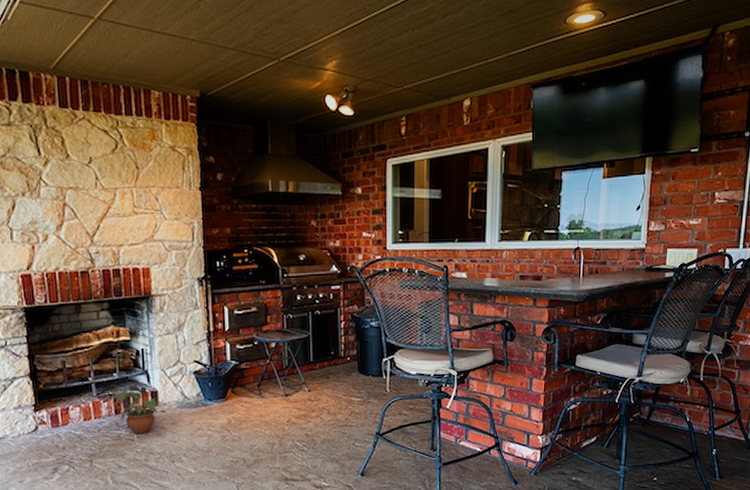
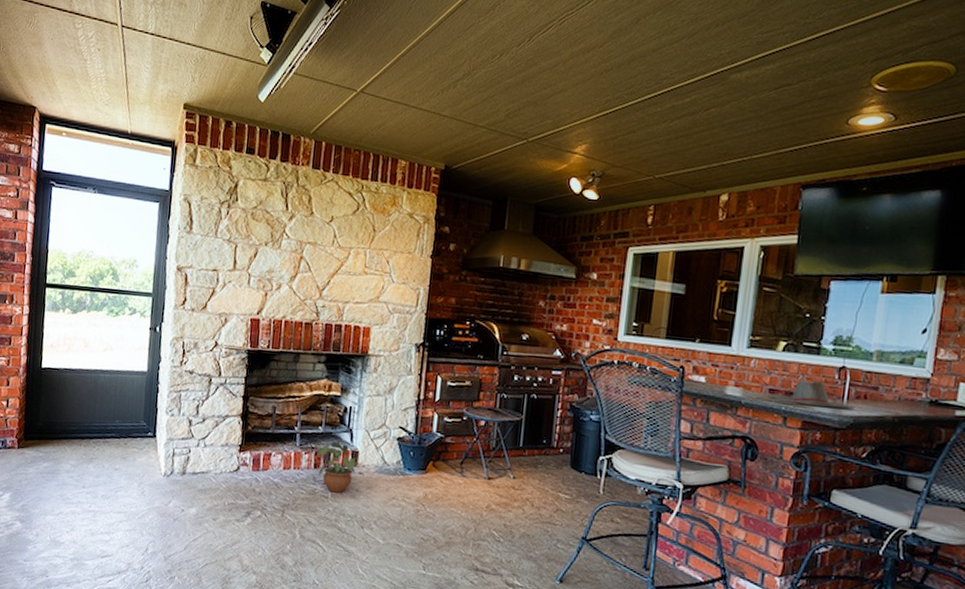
hat: none [519,263,588,286] -> present [768,381,854,409]

